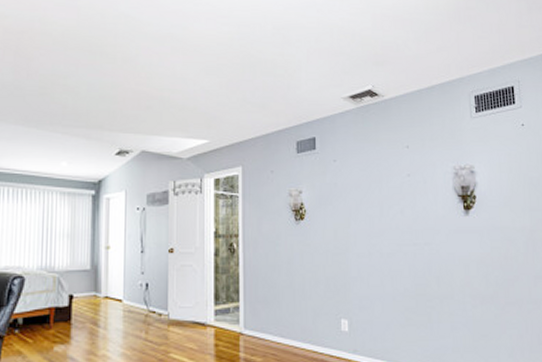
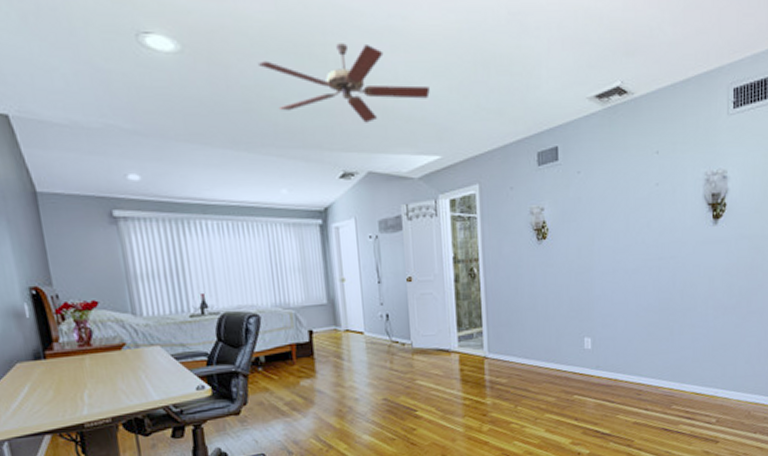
ceiling fan: none [56,45,202,109] -> present [257,43,430,123]

